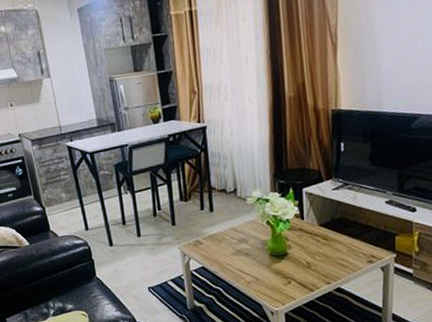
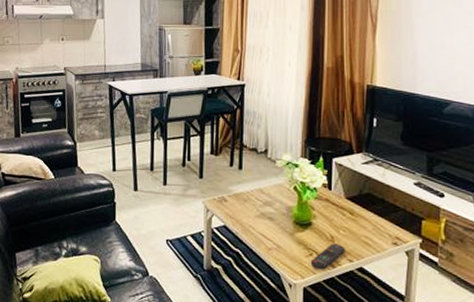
remote control: none [289,269,322,295] -> present [310,243,345,270]

